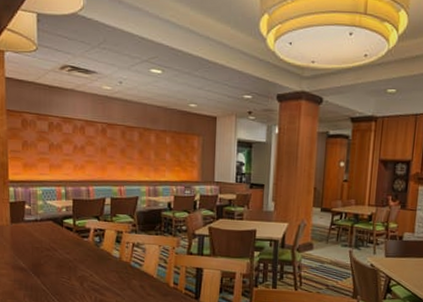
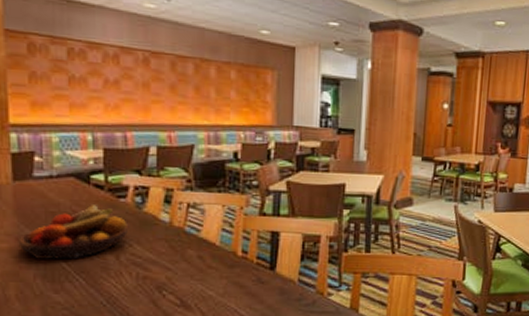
fruit bowl: none [14,243,89,284] -> present [18,205,128,260]

